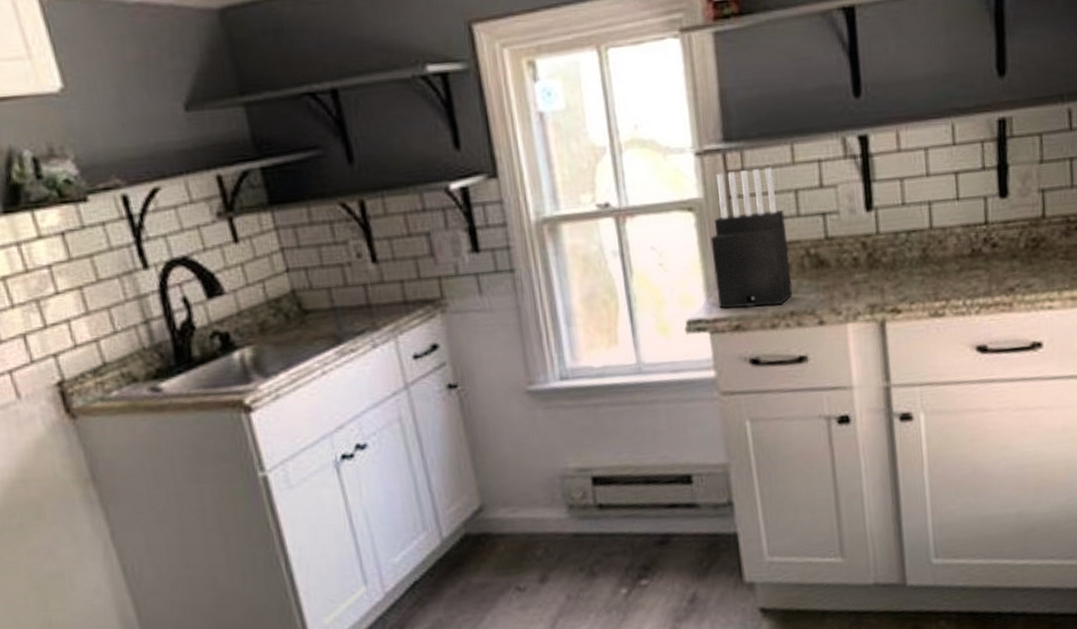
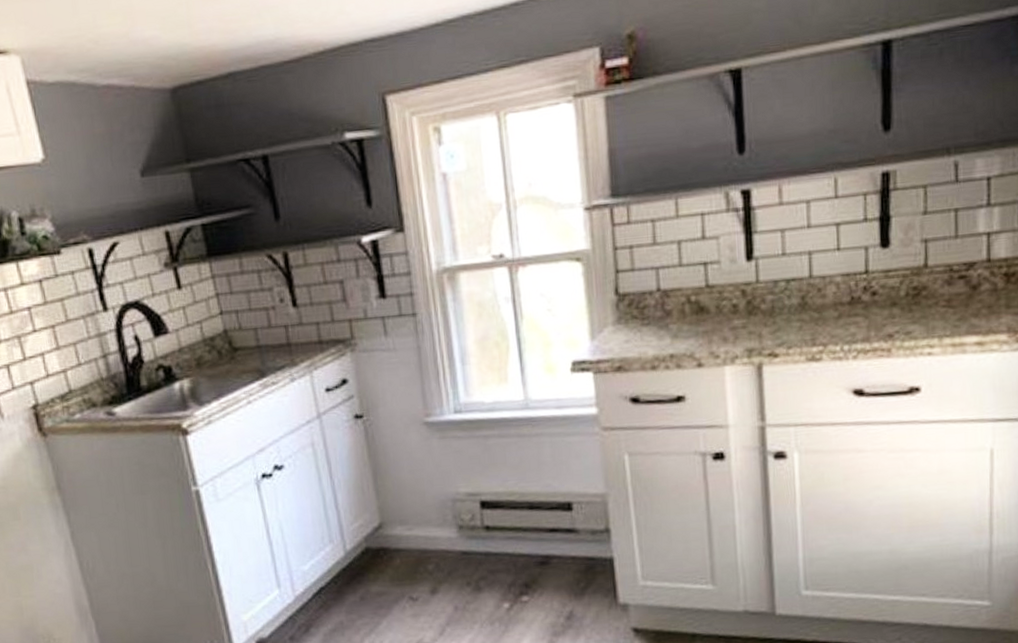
knife block: present [710,167,793,309] -> none [596,220,673,352]

